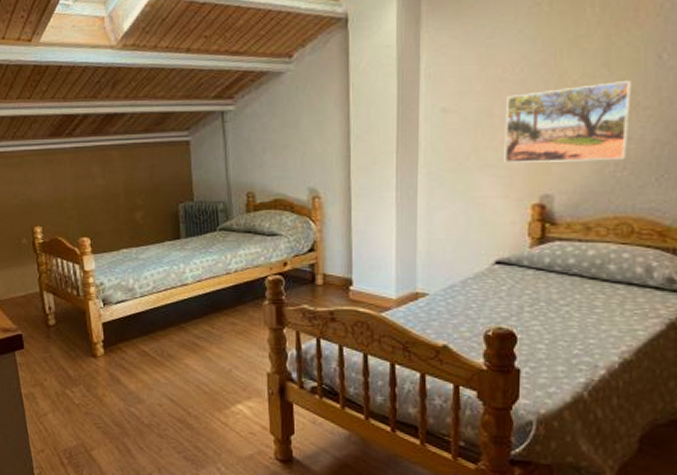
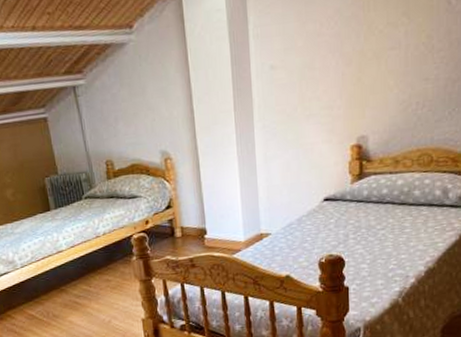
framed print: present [504,81,633,163] -> none [325,26,428,111]

